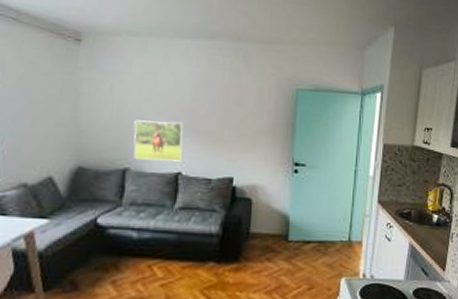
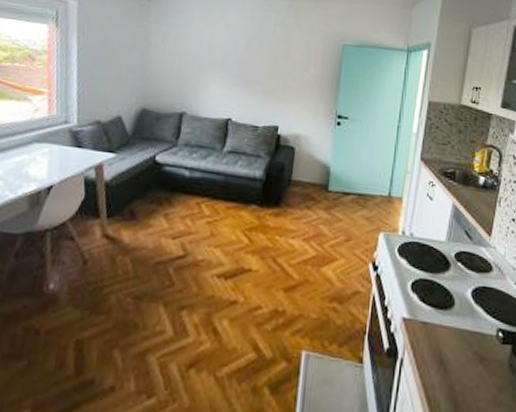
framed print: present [134,120,184,162] -> none [190,69,236,109]

